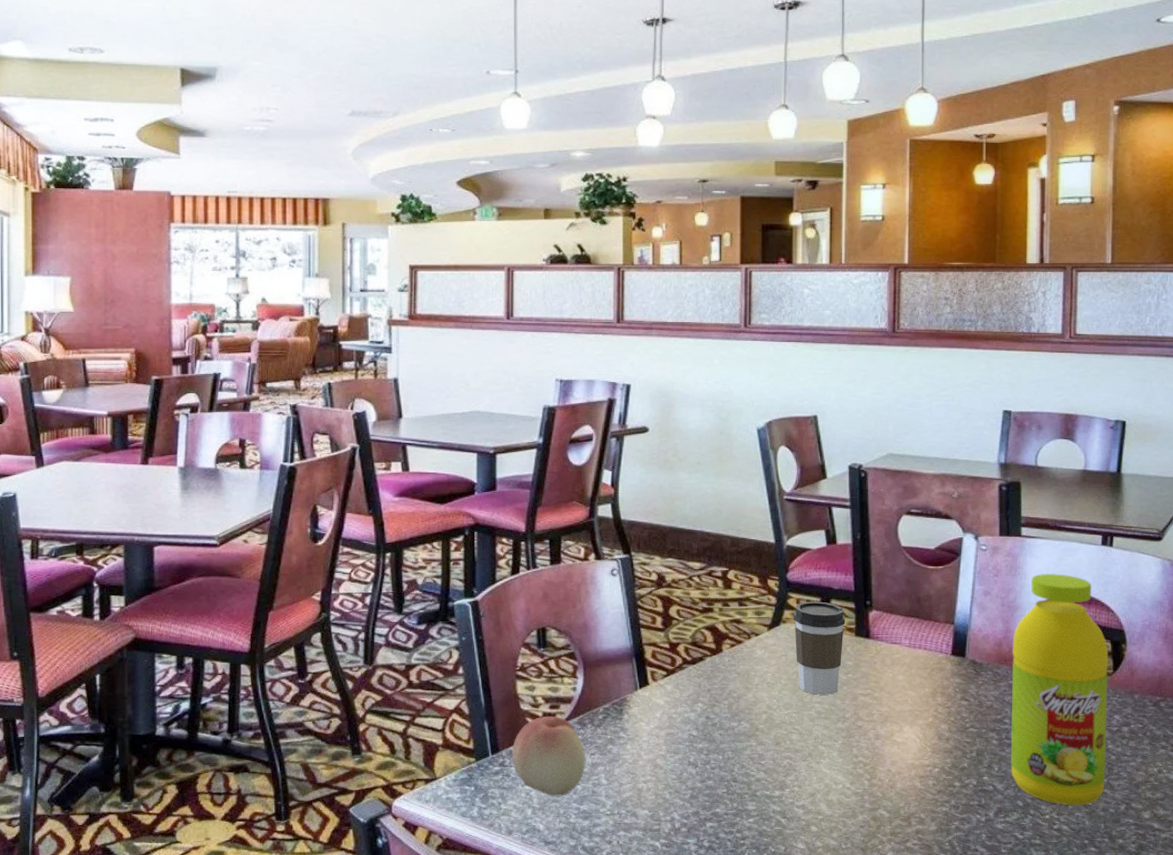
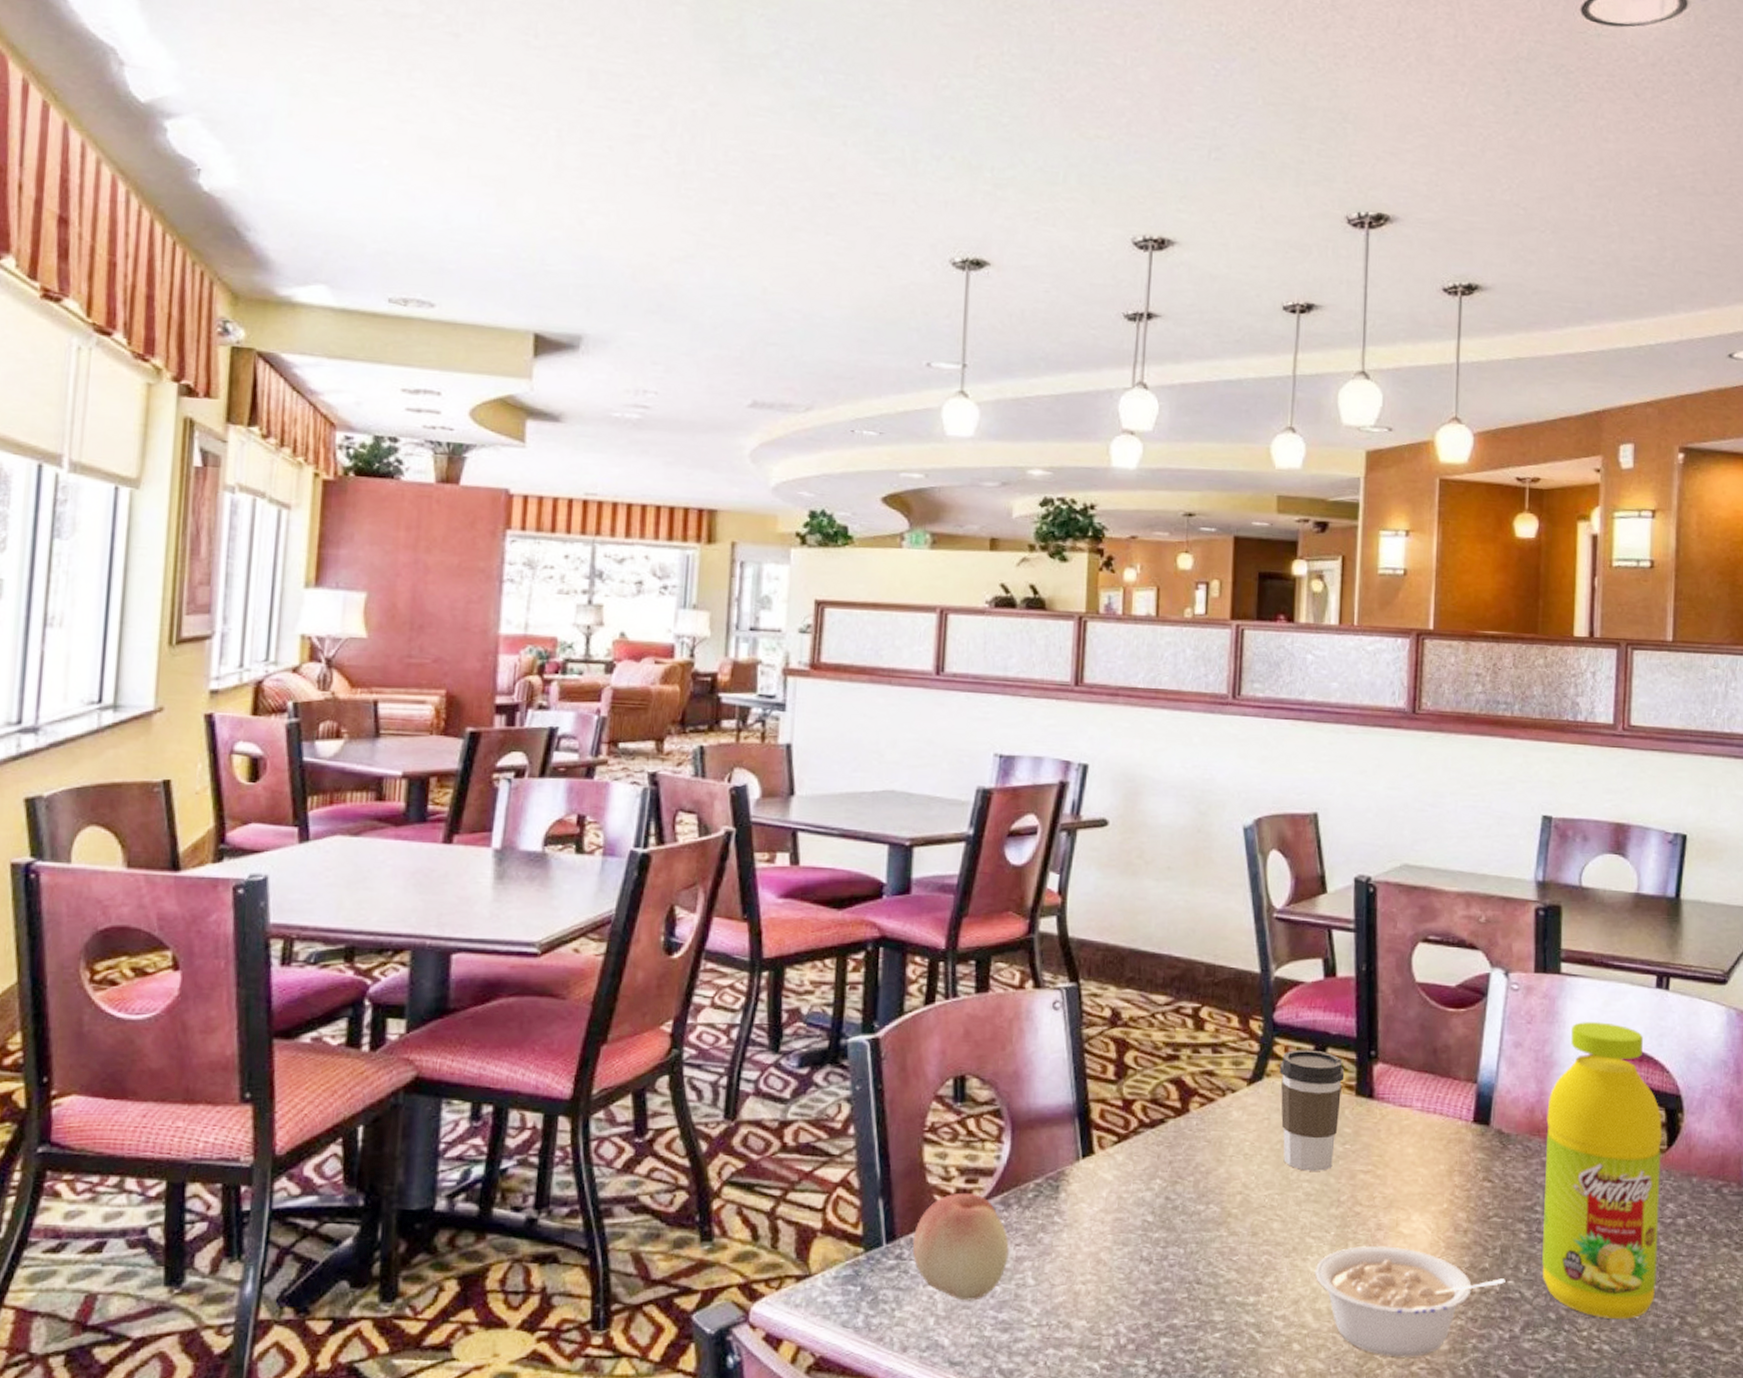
legume: none [826,751,981,836] -> present [1314,1245,1506,1357]

